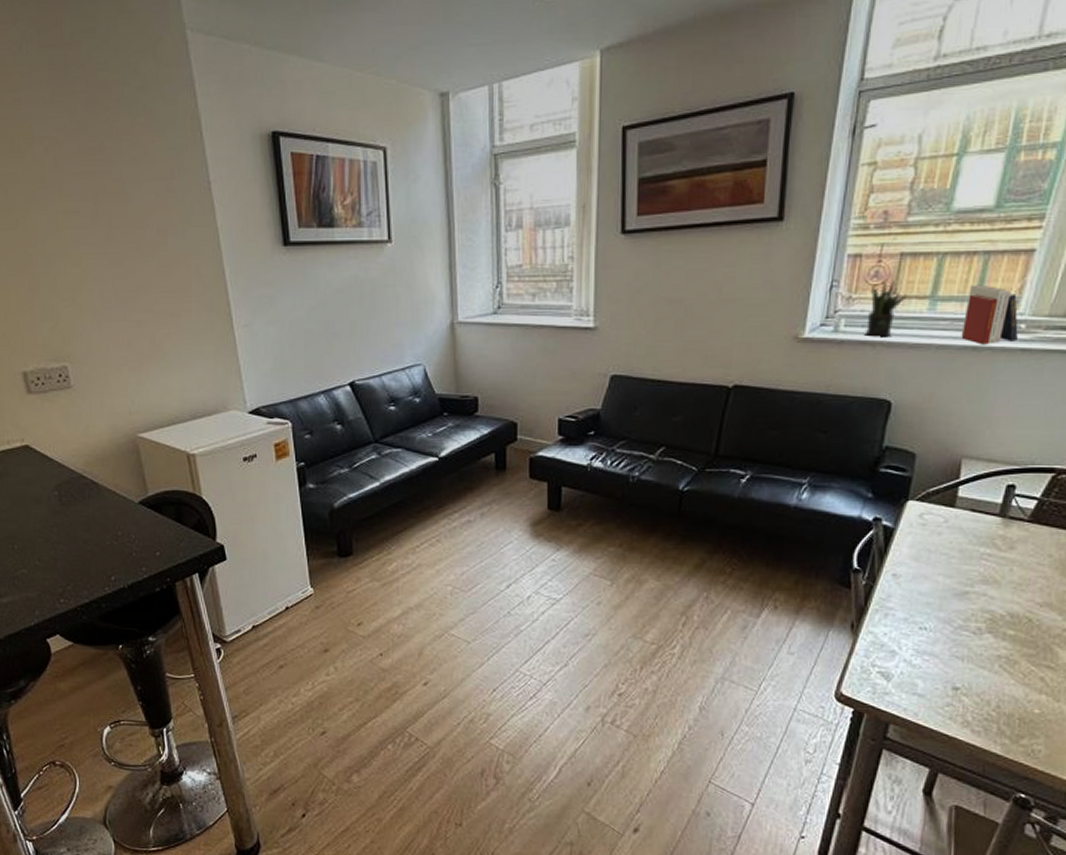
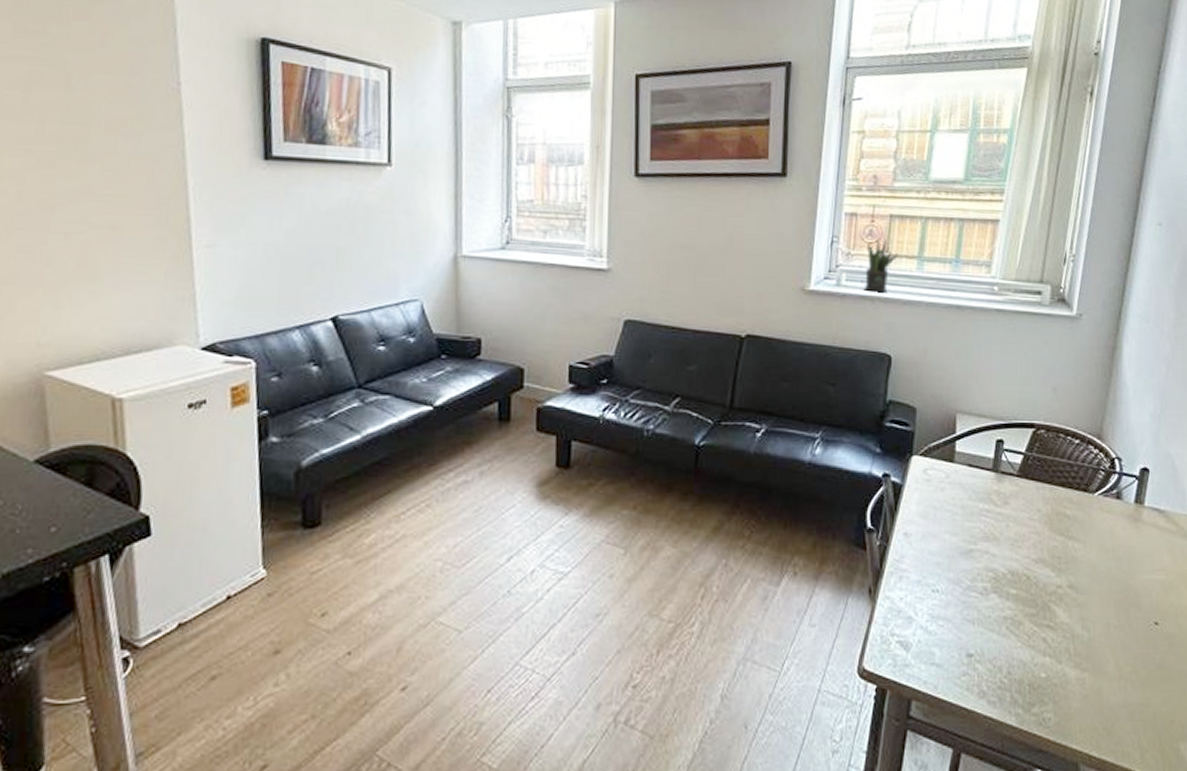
books: present [961,284,1018,345] -> none [946,248,993,304]

